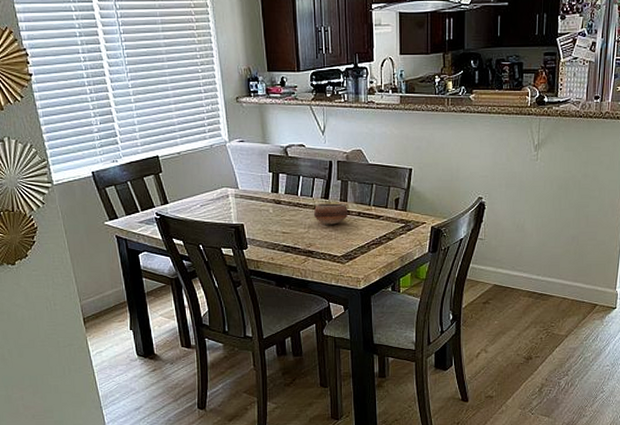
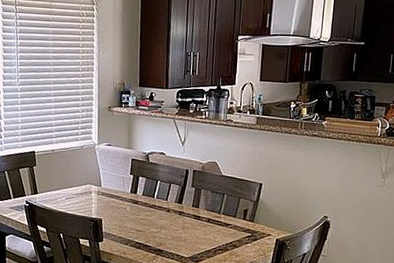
bowl: present [313,203,349,225] -> none [166,207,199,228]

